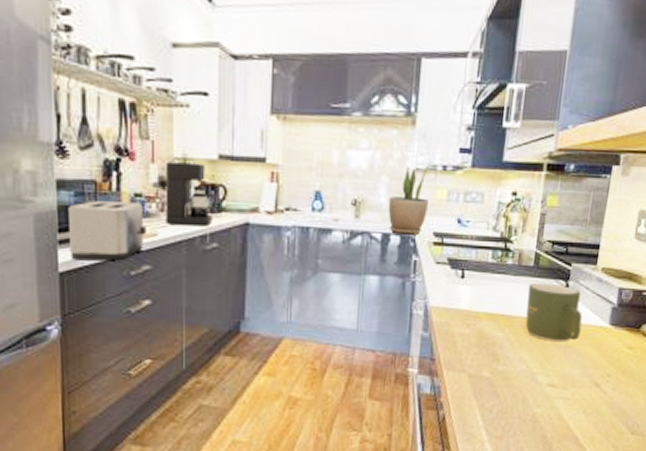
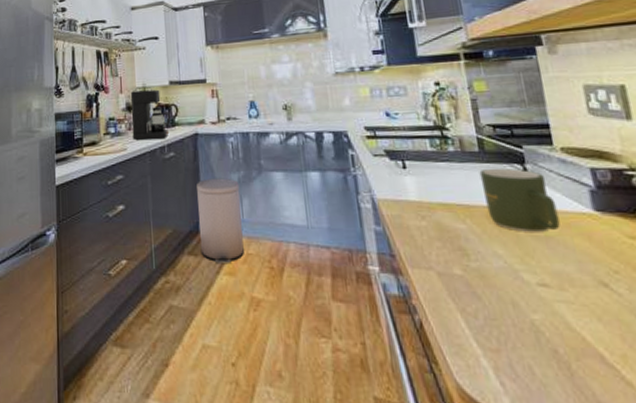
toaster: present [68,201,146,261] -> none [63,125,119,175]
pedal bin: none [239,276,291,365] -> present [197,178,244,265]
potted plant: present [388,162,431,235] -> none [315,65,355,132]

